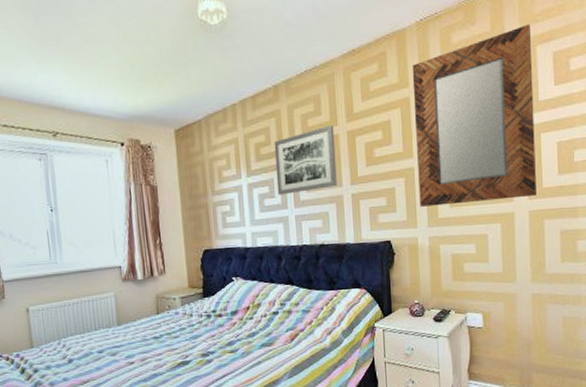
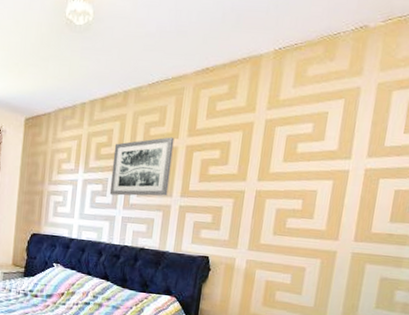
home mirror: present [412,24,536,207] -> none [244,68,391,239]

